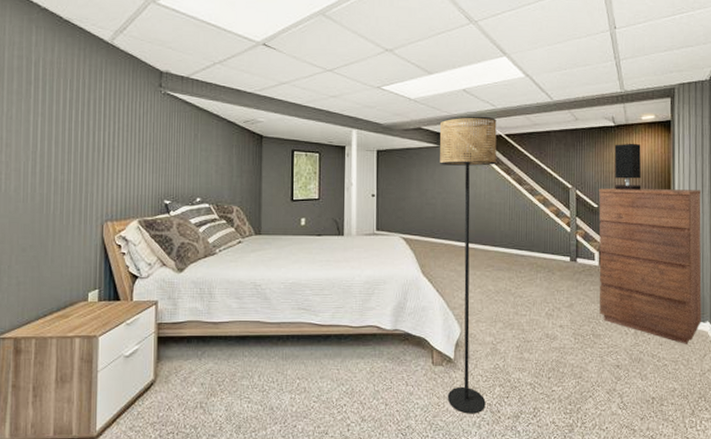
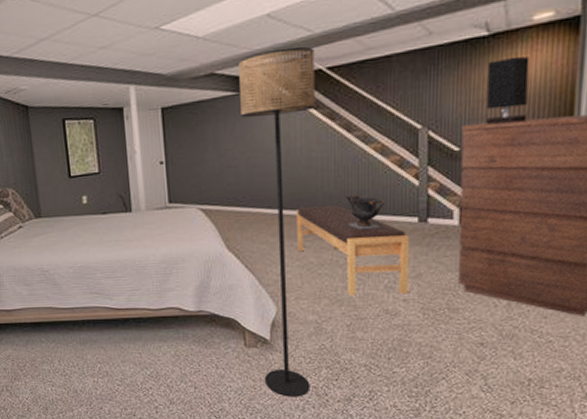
bench: none [479,241,564,321] -> present [297,204,410,296]
decorative urn: none [517,234,547,265] -> present [346,194,386,230]

